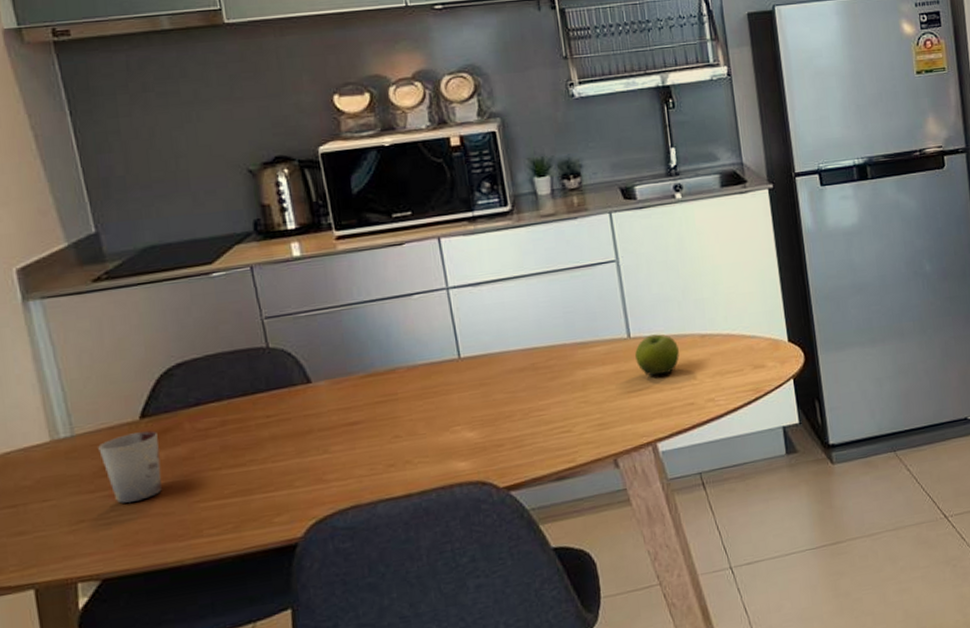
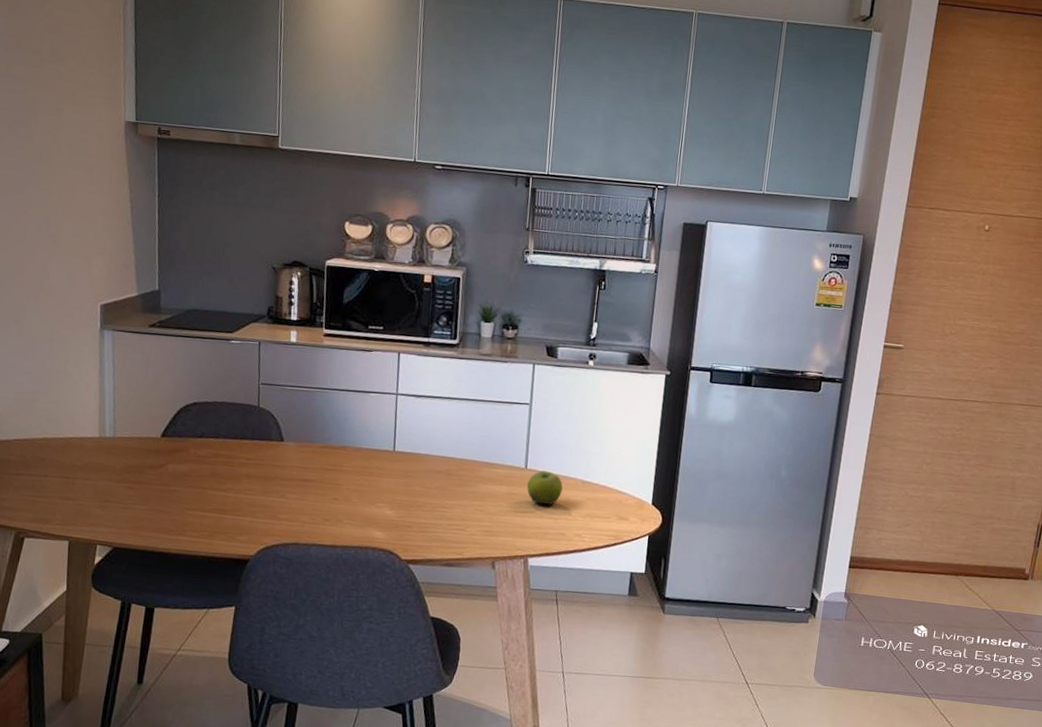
cup: present [98,430,162,503] -> none [129,446,170,497]

